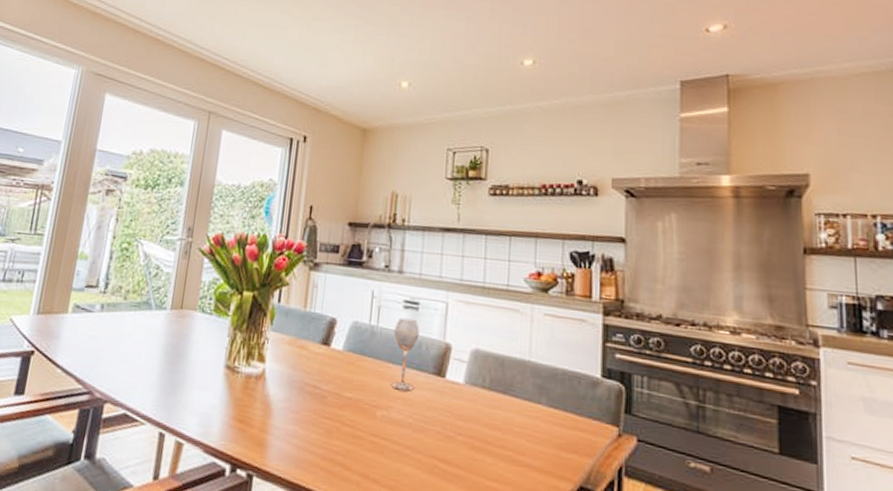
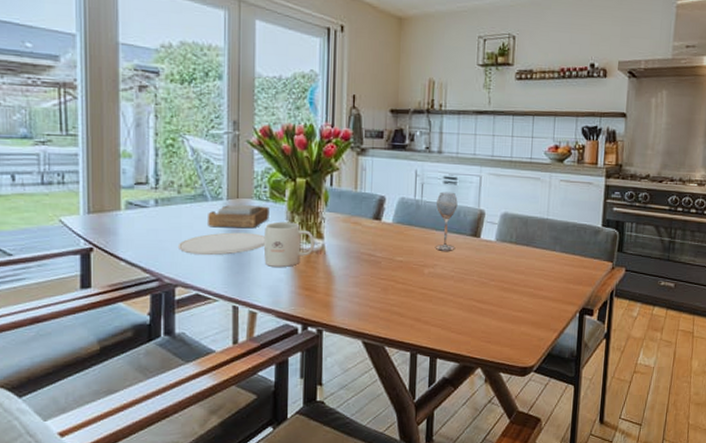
plate: none [114,345,203,372] -> present [177,232,265,255]
napkin holder: none [148,315,212,344] -> present [208,204,270,229]
mug: none [199,338,256,393] -> present [263,221,315,268]

